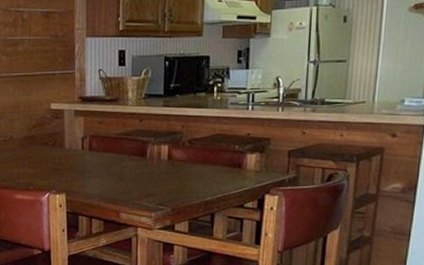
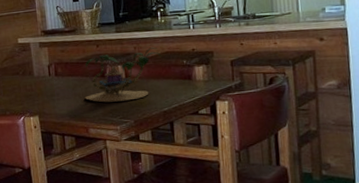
plant: none [119,127,212,186] -> present [84,47,162,103]

